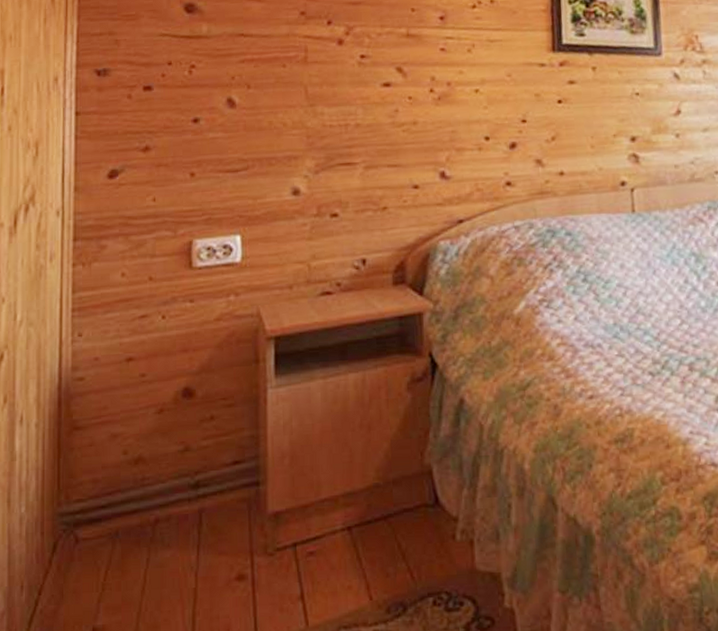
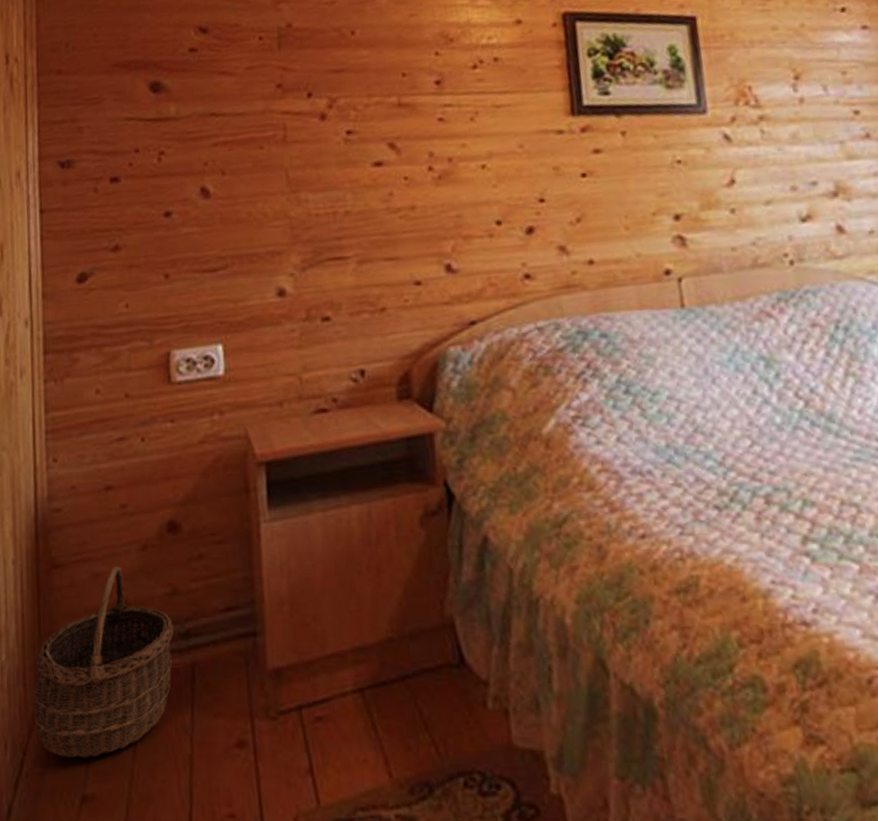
wicker basket: none [50,427,184,595] -> present [34,566,174,758]

